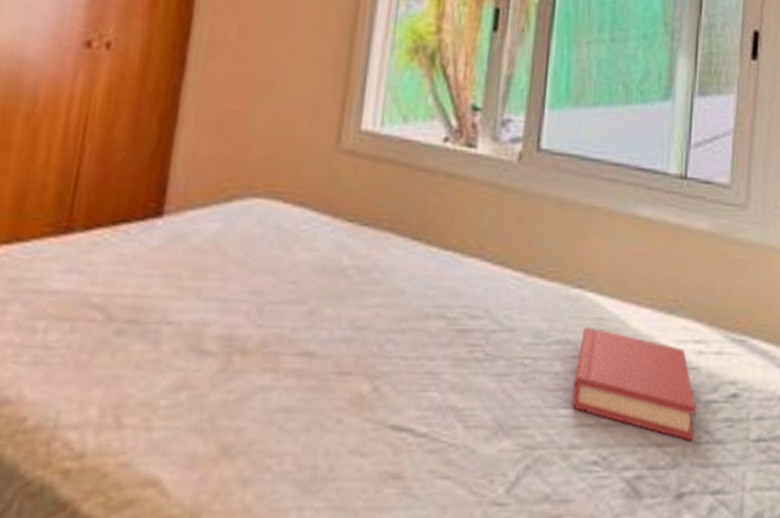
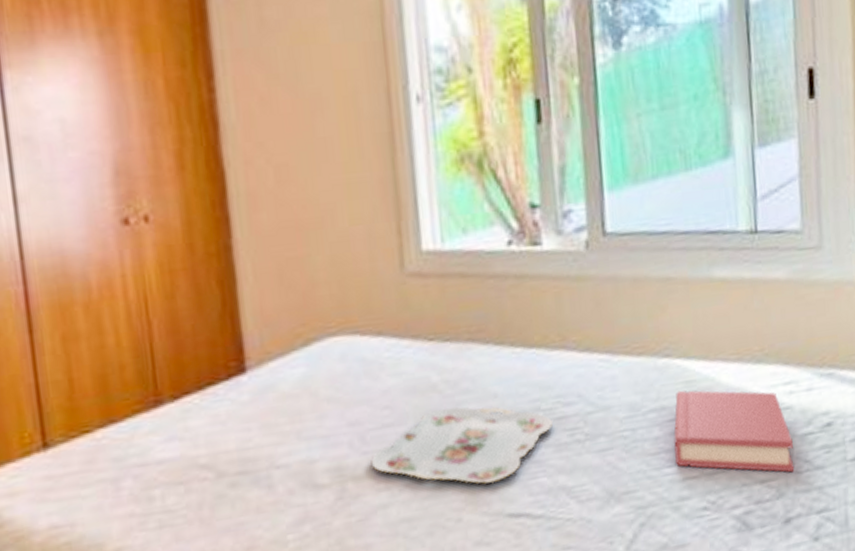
serving tray: none [263,296,454,388] -> present [371,406,553,484]

